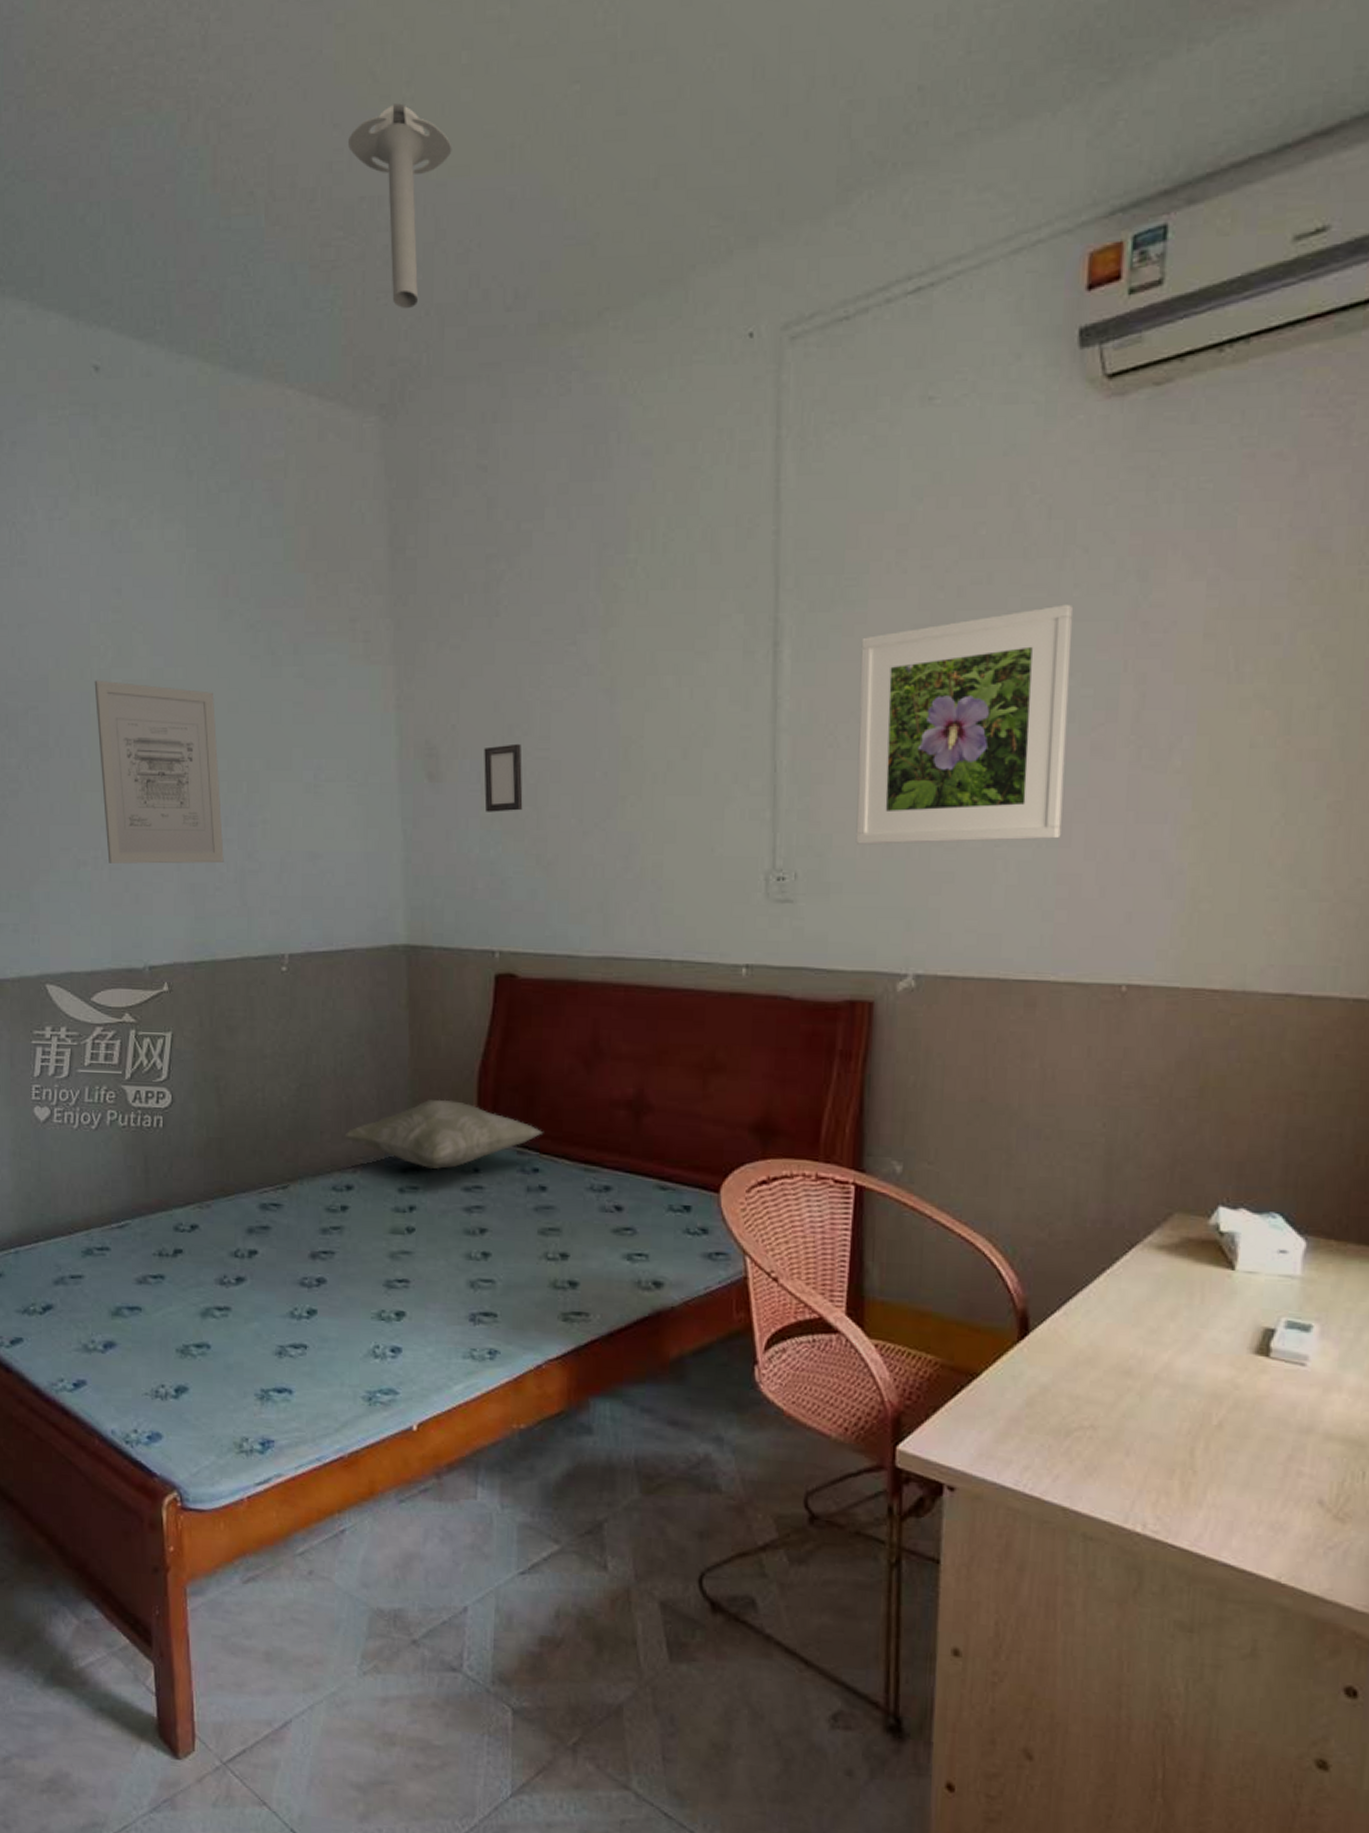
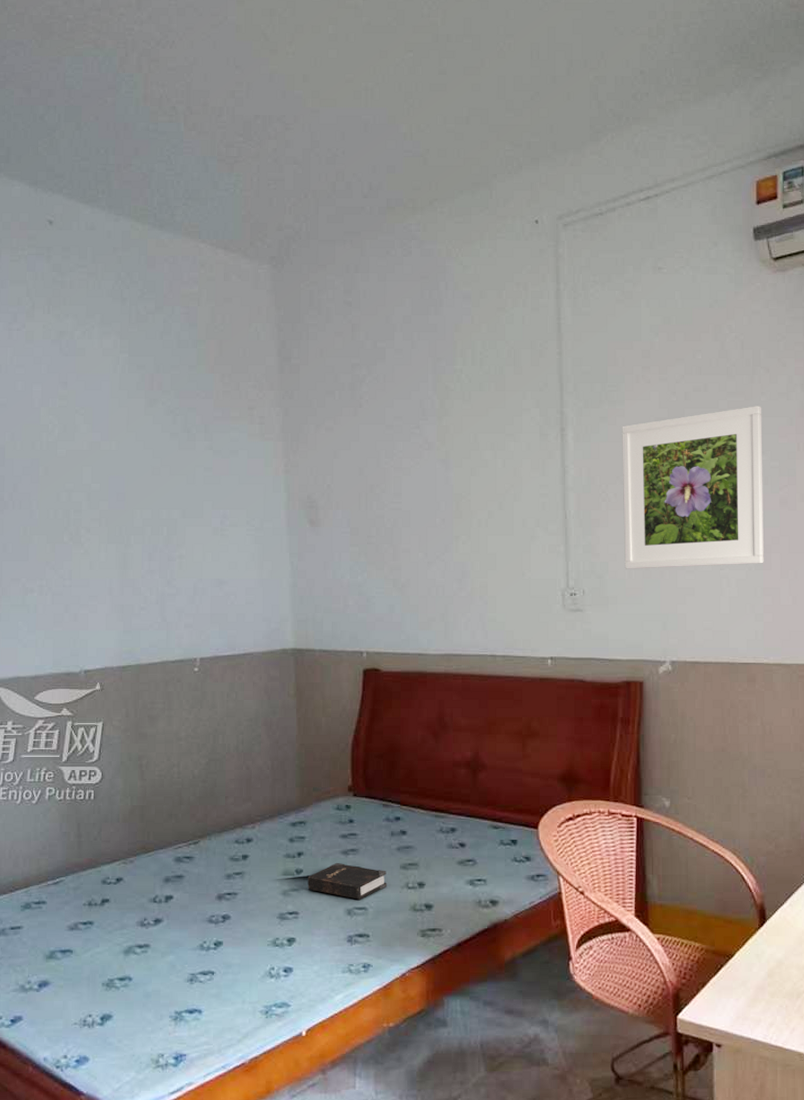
wall art: present [94,680,224,864] -> none [43,450,148,590]
decorative pillow: present [344,1099,544,1169] -> none [245,766,403,821]
ceiling light: present [348,103,452,308] -> none [247,56,323,192]
hardback book: none [421,1221,521,1270] -> present [307,862,388,900]
picture frame: present [484,743,523,812] -> none [352,498,382,549]

